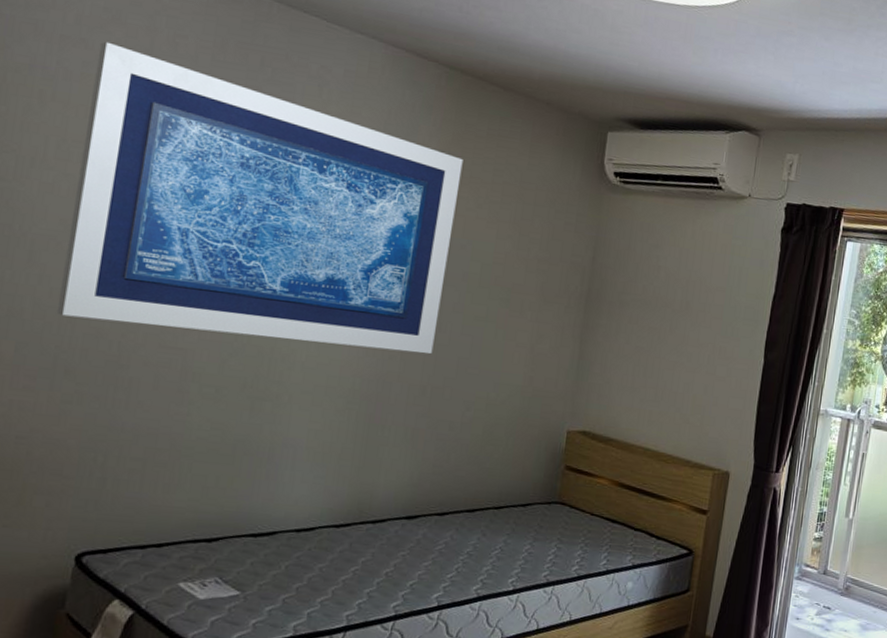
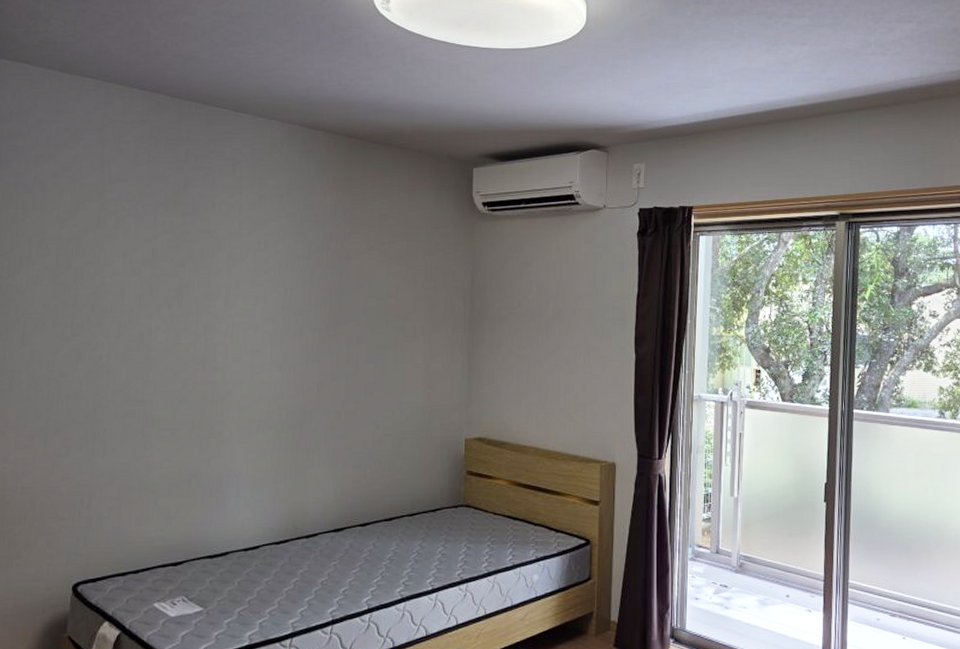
wall art: present [56,41,463,355] -> none [45,155,354,384]

